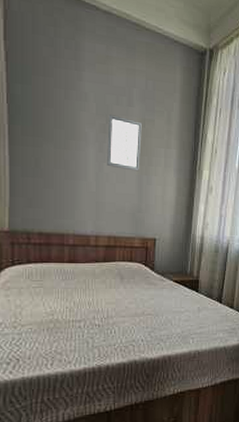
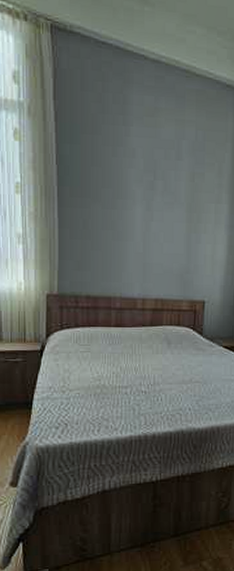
wall art: present [107,114,142,171] -> none [155,170,191,230]

